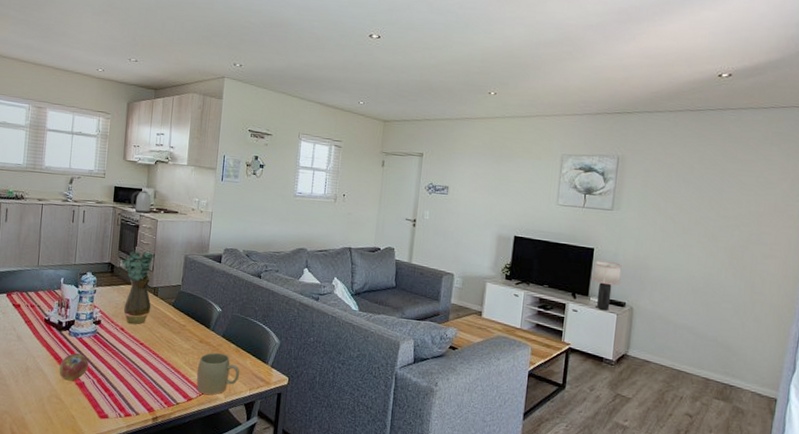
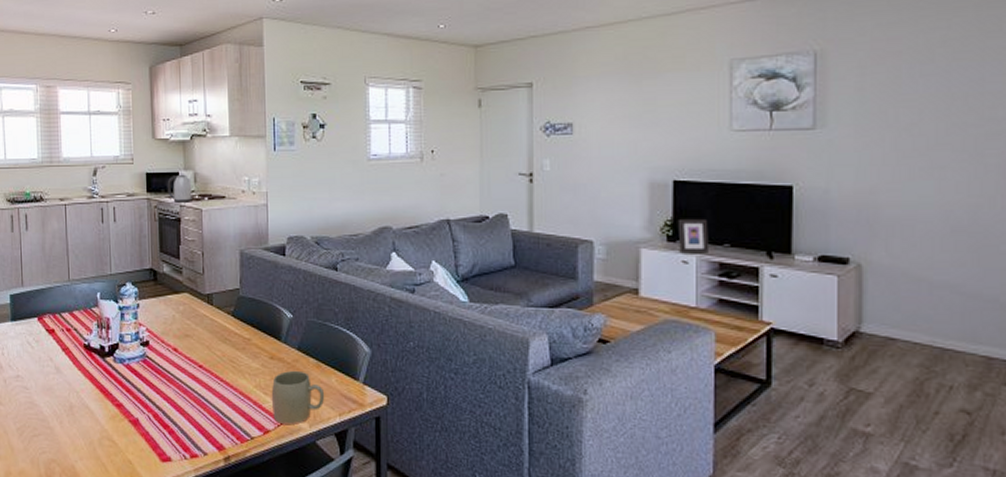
fruit: present [59,353,89,381] -> none [107,383,141,418]
vase: present [123,248,154,324] -> none [166,247,207,342]
picture frame: none [513,263,535,290] -> present [677,218,708,252]
table lamp: present [591,260,622,310] -> none [793,201,839,271]

